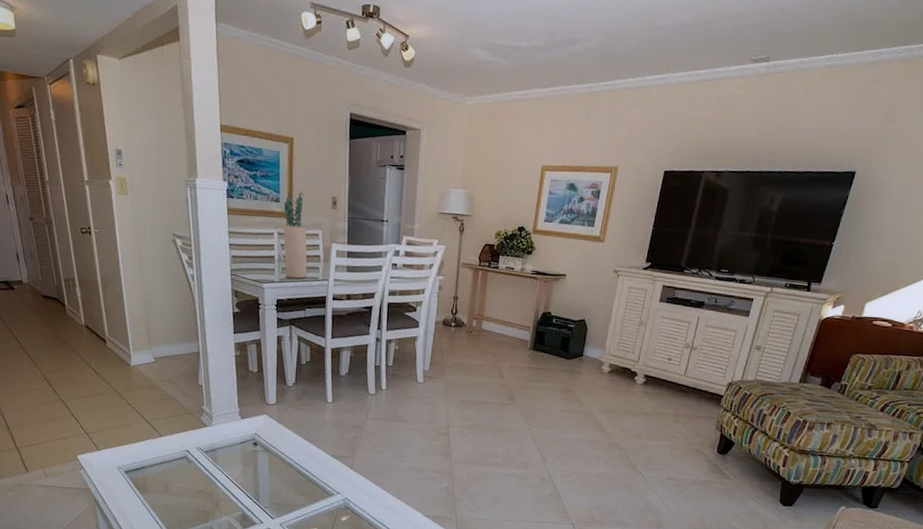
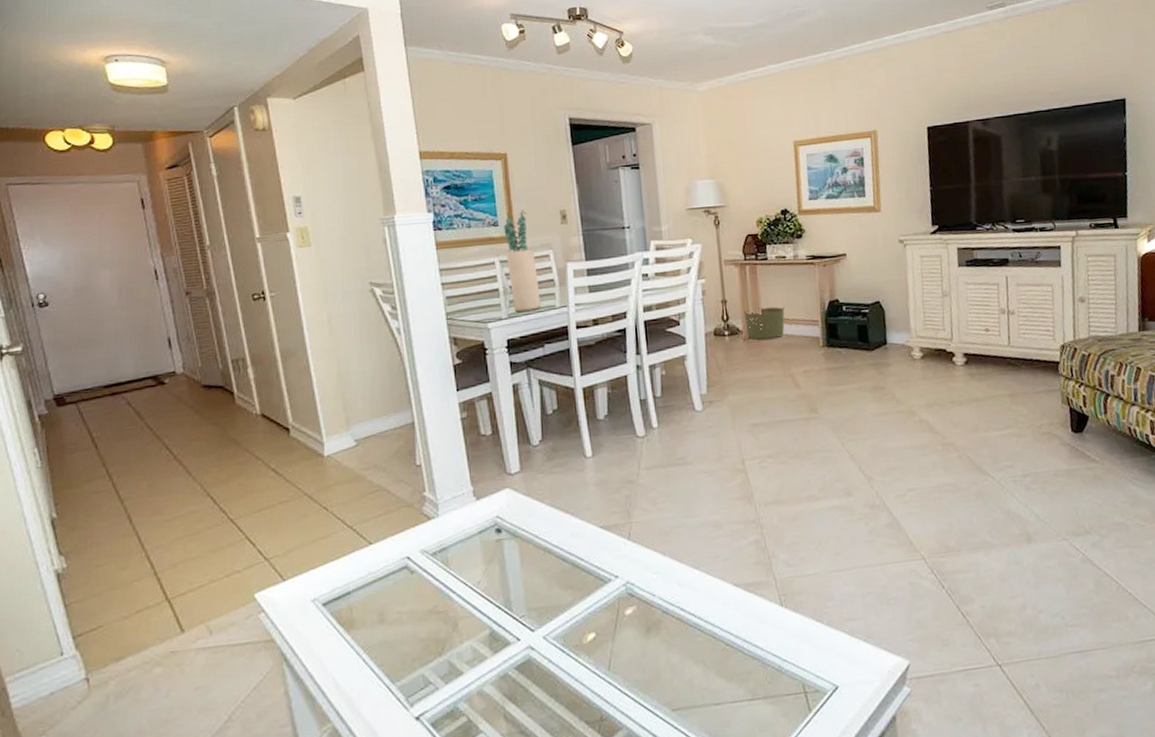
basket: none [470,308,504,336] -> present [743,307,785,340]

